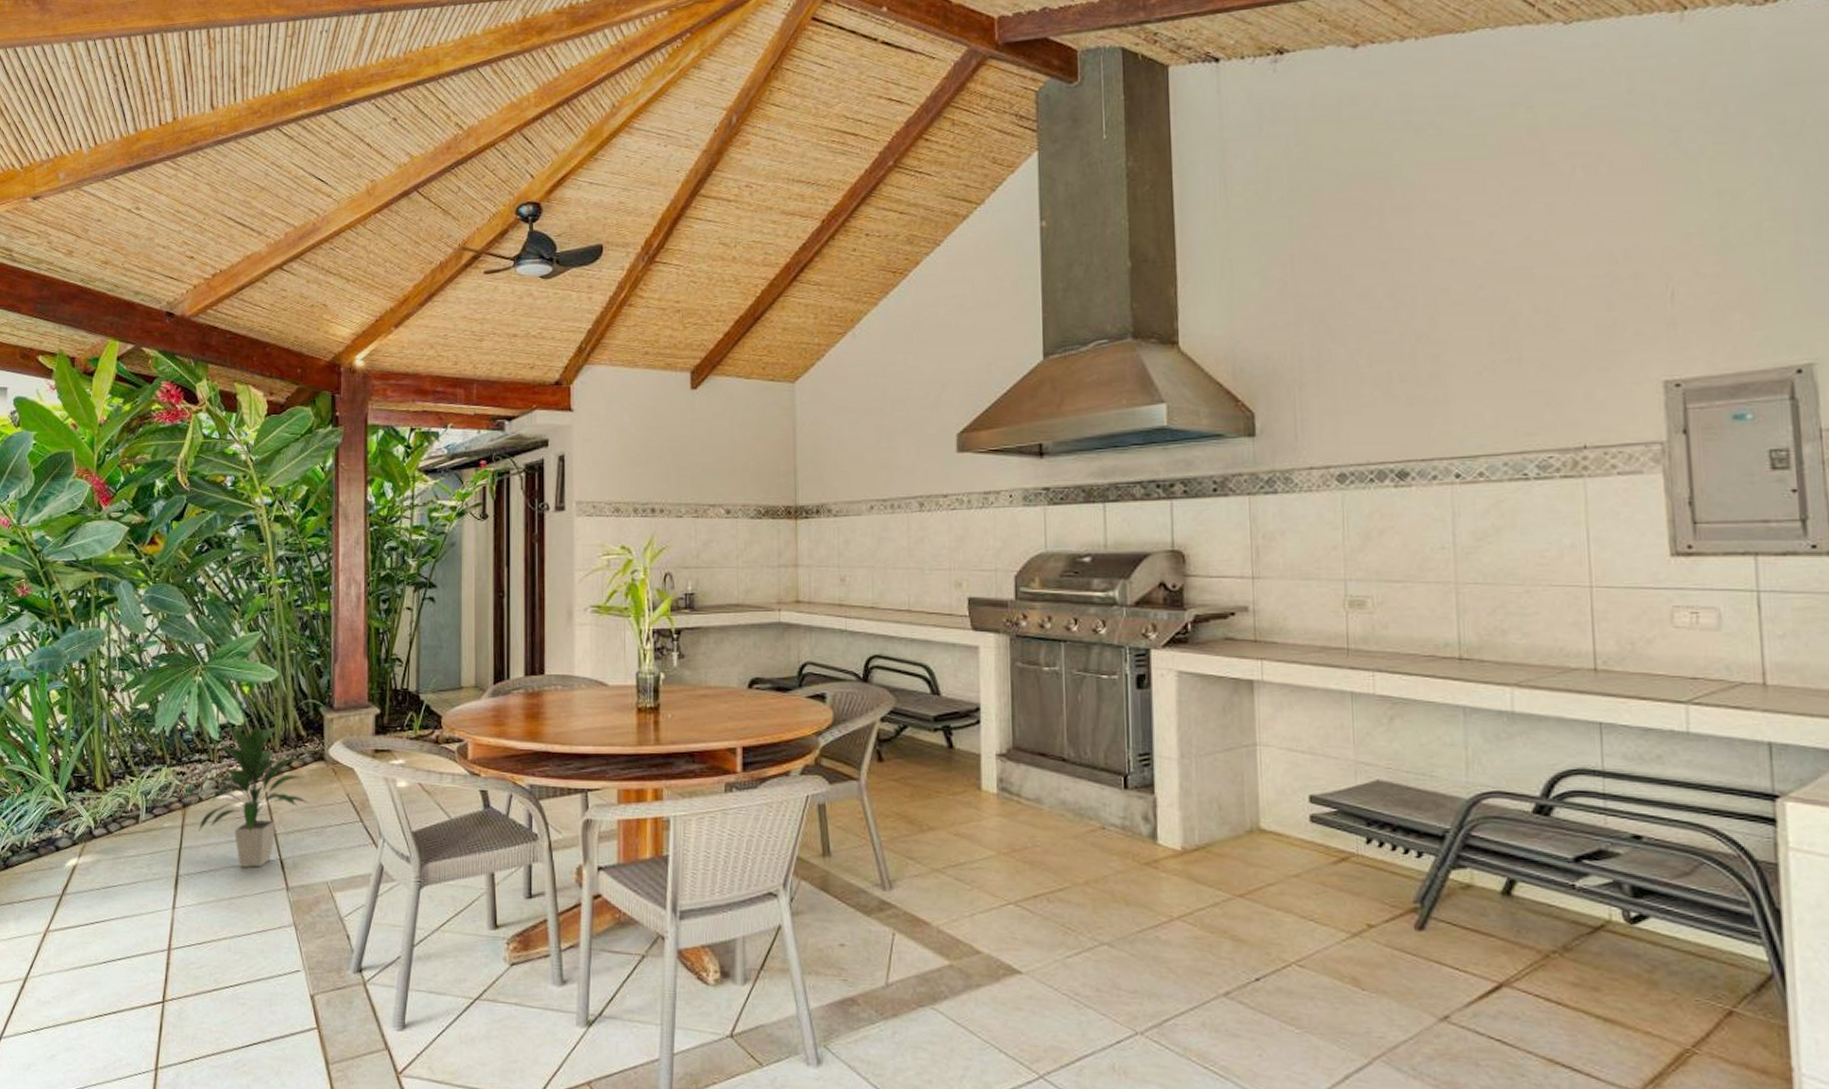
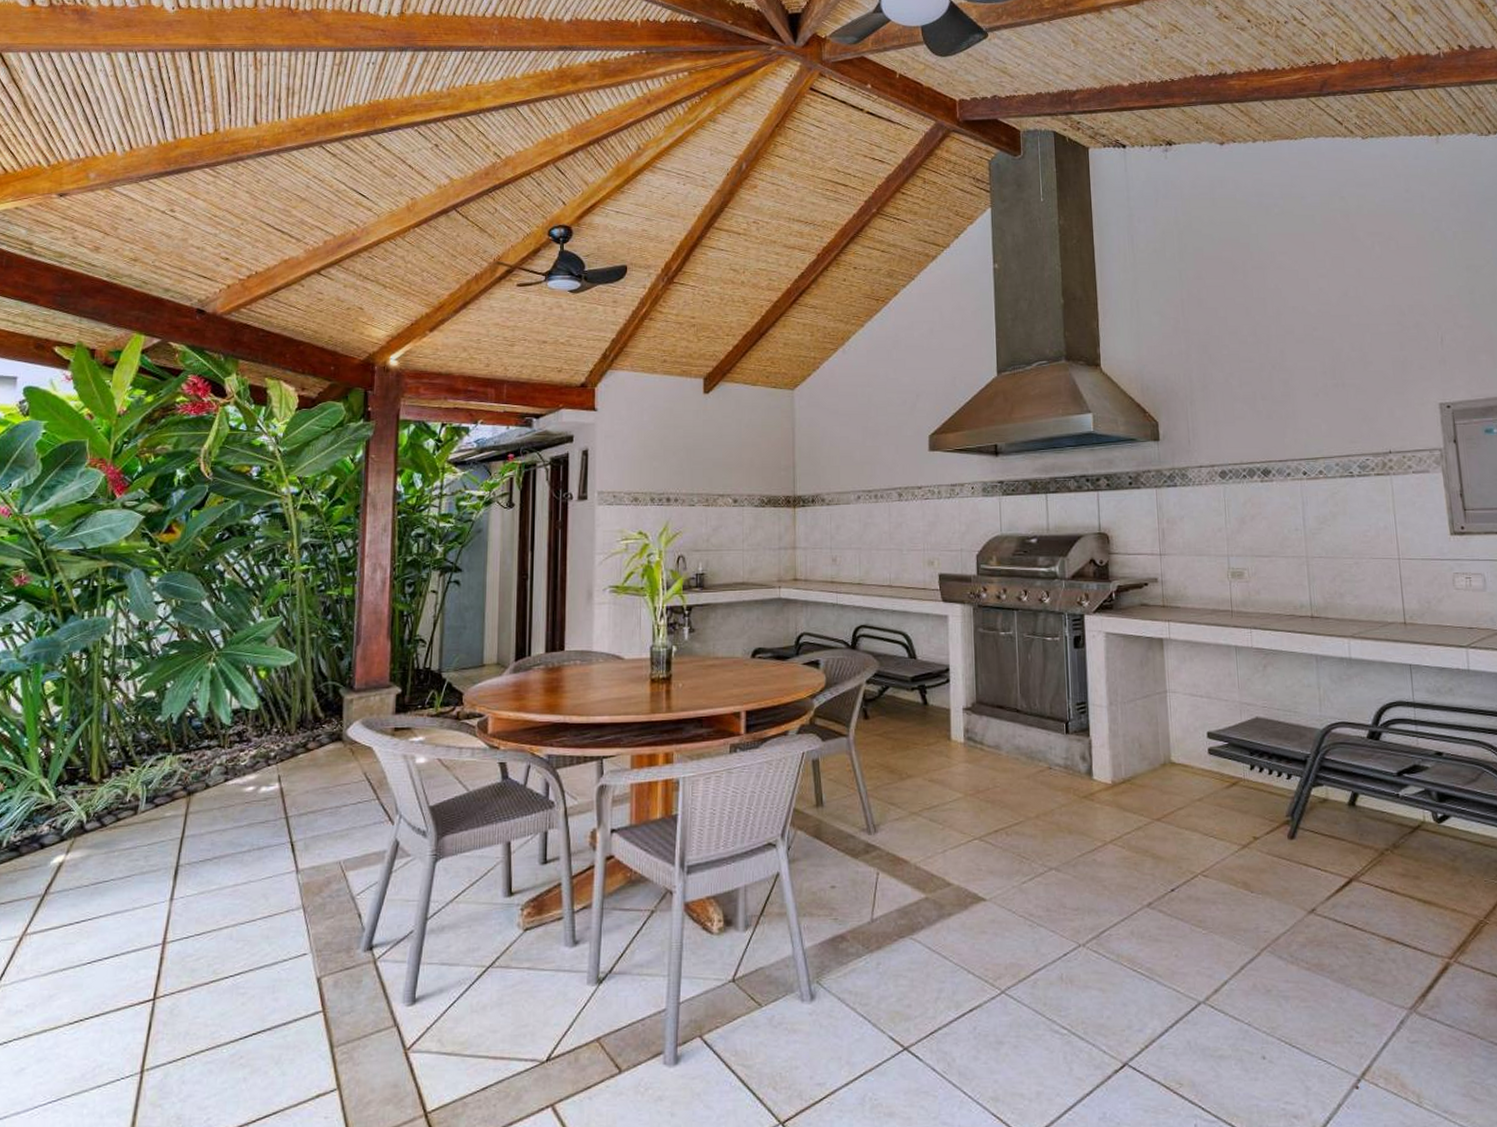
indoor plant: present [198,723,310,868] -> none [203,706,325,852]

